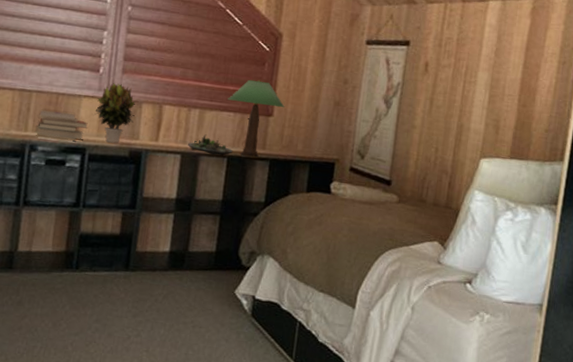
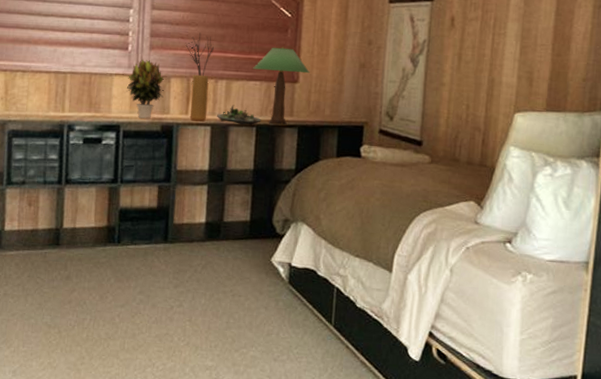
books: present [35,109,88,142] -> none [72,90,121,120]
vase: none [159,60,189,150] -> present [185,32,214,123]

